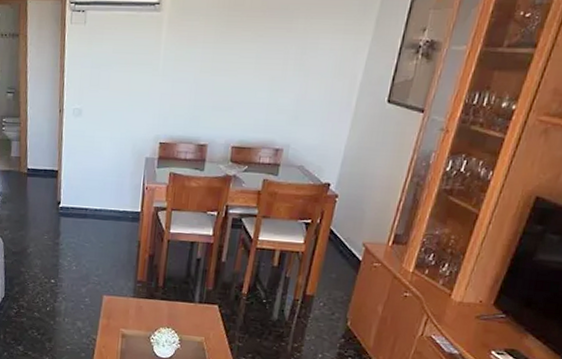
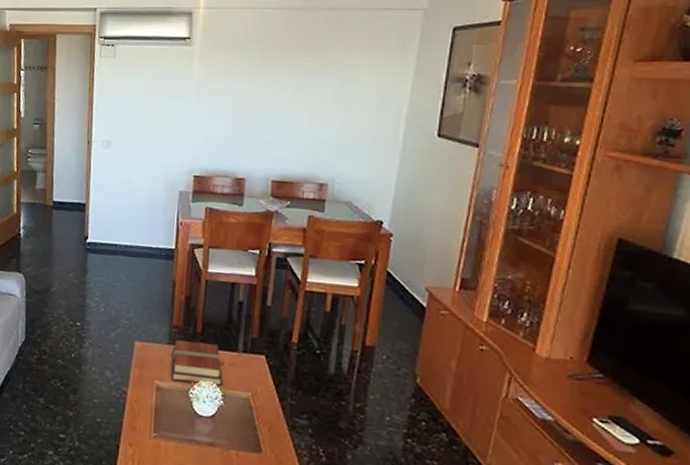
books: none [135,293,180,332] -> present [171,340,223,386]

